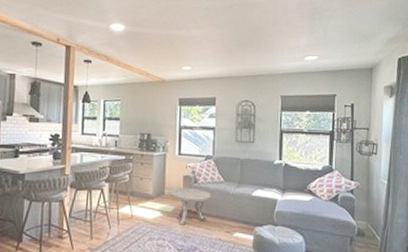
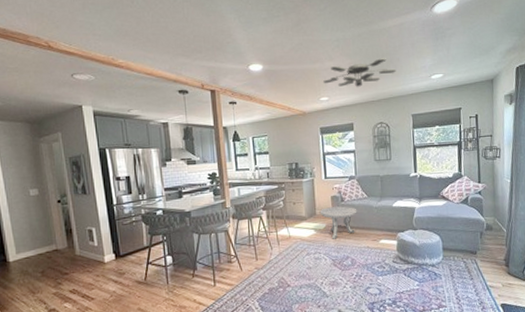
ceiling fan: none [188,32,268,60] -> present [323,58,397,87]

